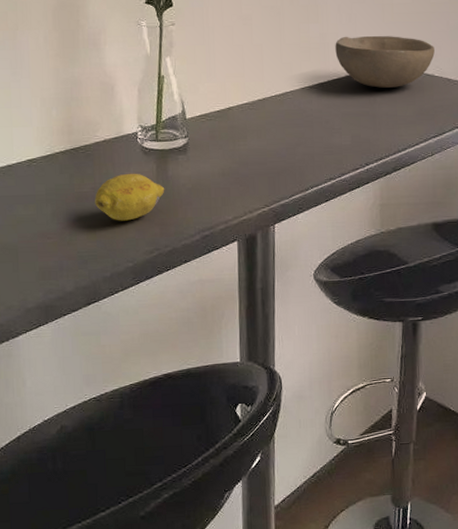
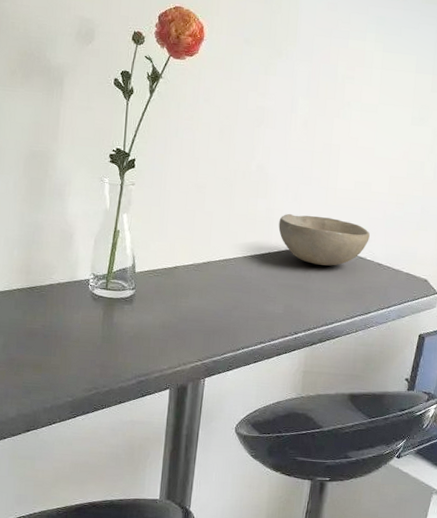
fruit: present [95,173,165,221] -> none [44,315,109,359]

